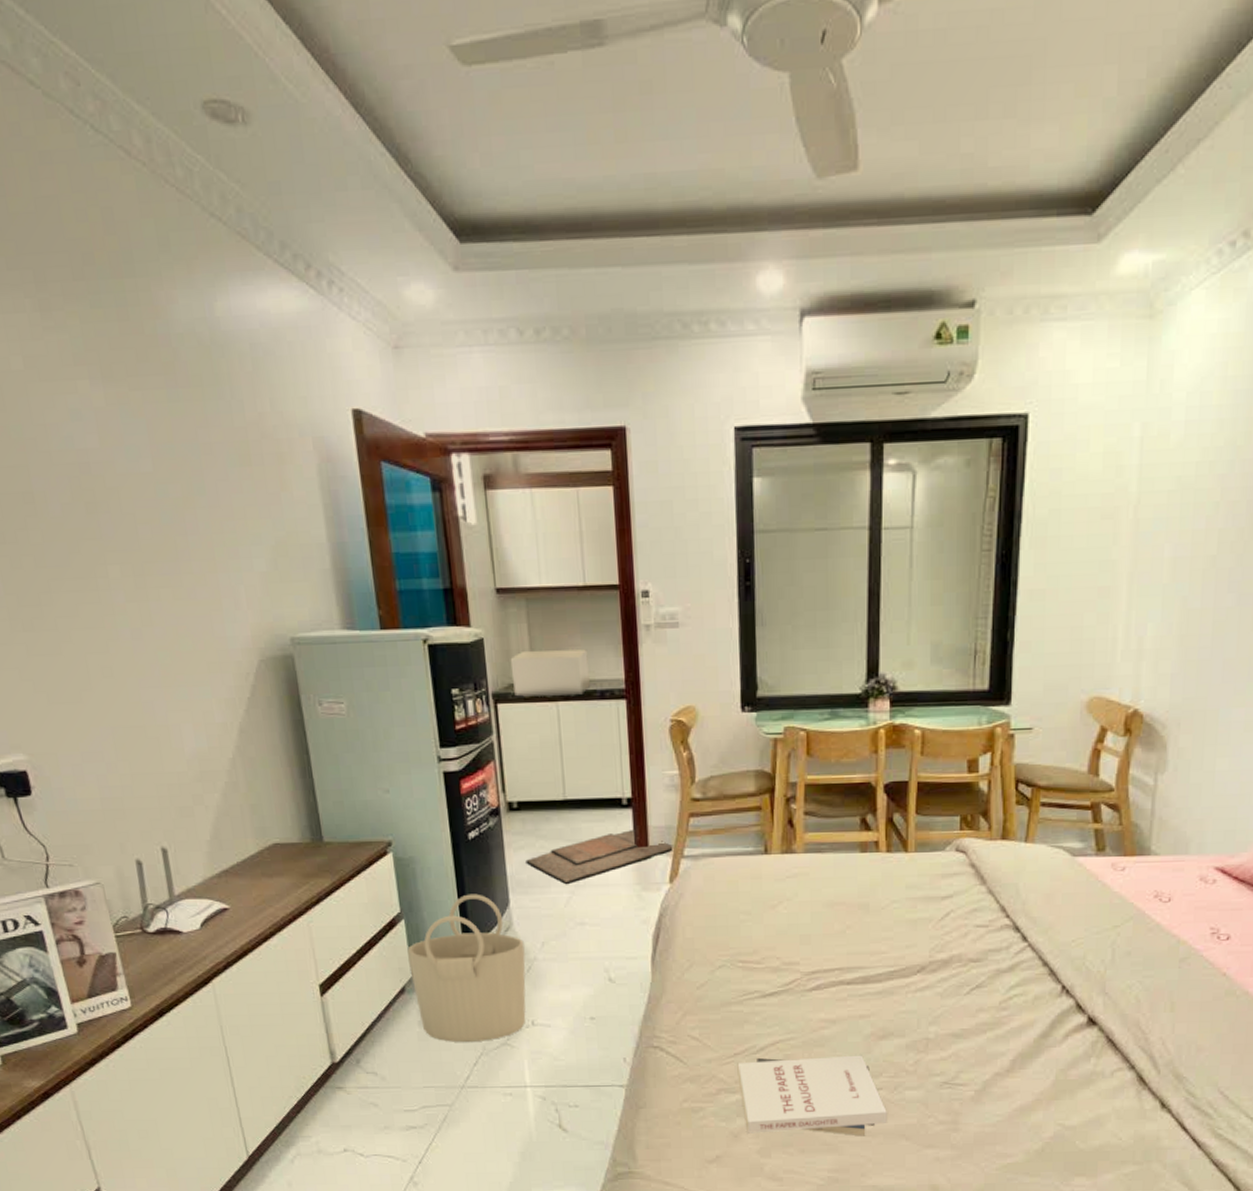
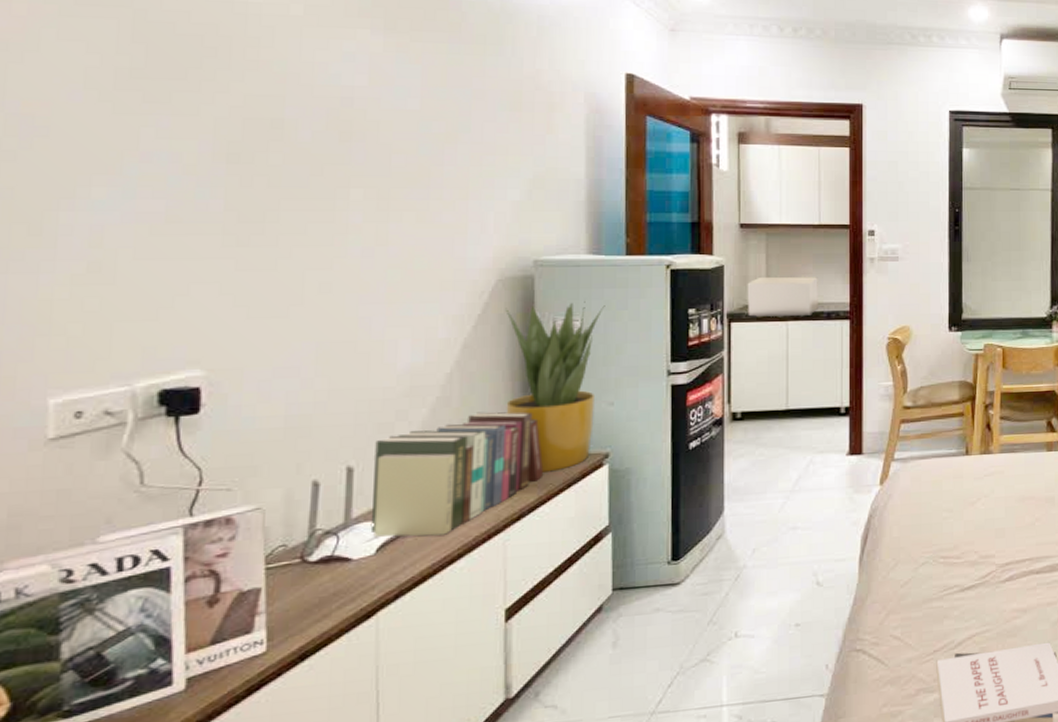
books: none [180,797,334,915] -> present [370,412,544,537]
planter: none [272,681,373,859] -> present [505,300,605,472]
shopping bag: present [407,893,526,1042] -> none [611,503,735,663]
doormat: present [526,830,674,884] -> none [744,436,885,489]

